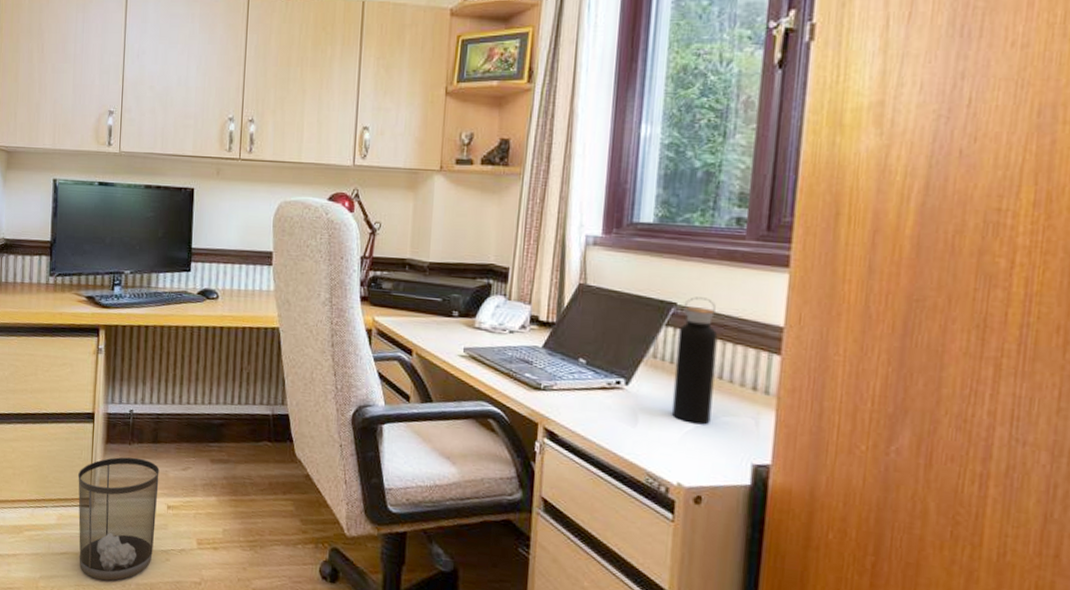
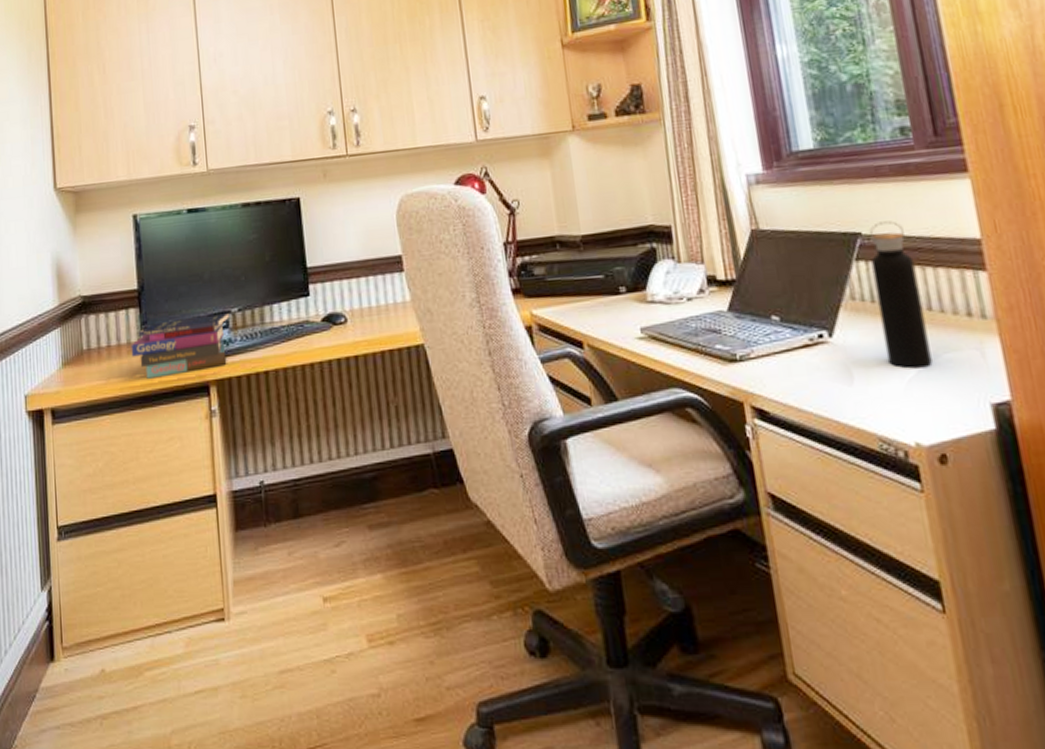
books: none [40,270,122,315] -> present [131,313,229,379]
waste bin: present [78,457,160,581] -> none [205,542,314,719]

